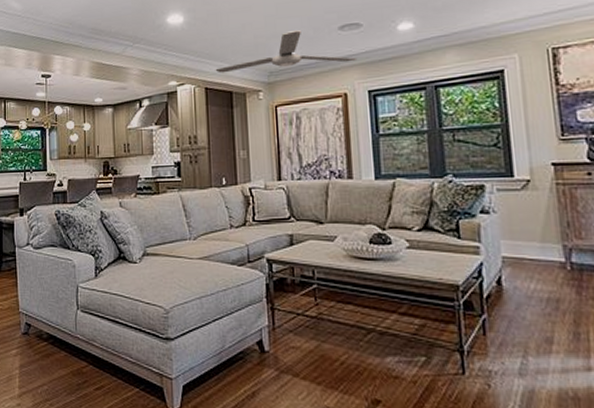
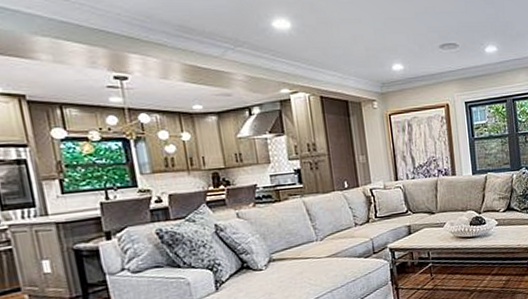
ceiling fan: present [215,30,358,73] -> none [329,46,456,83]

